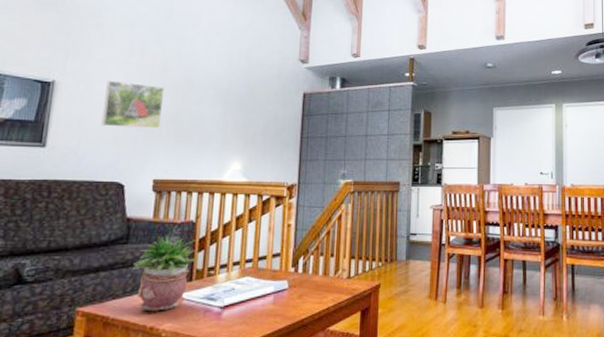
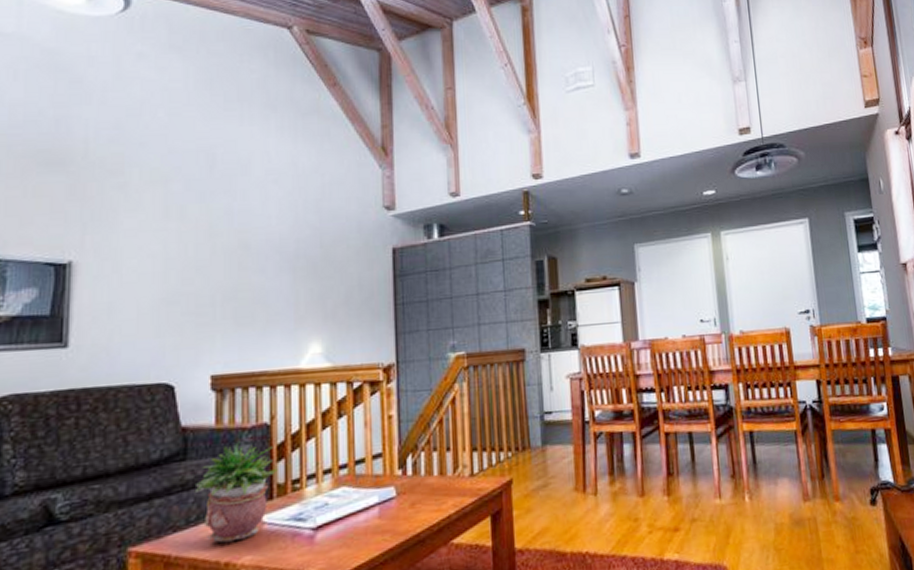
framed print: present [101,80,165,129] -> none [137,254,215,315]

